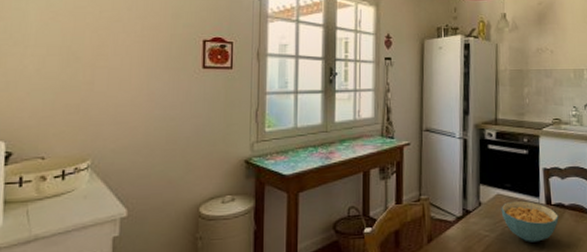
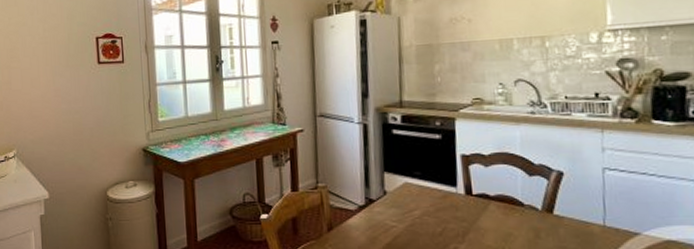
cereal bowl: present [501,200,559,242] -> none [410,190,482,235]

